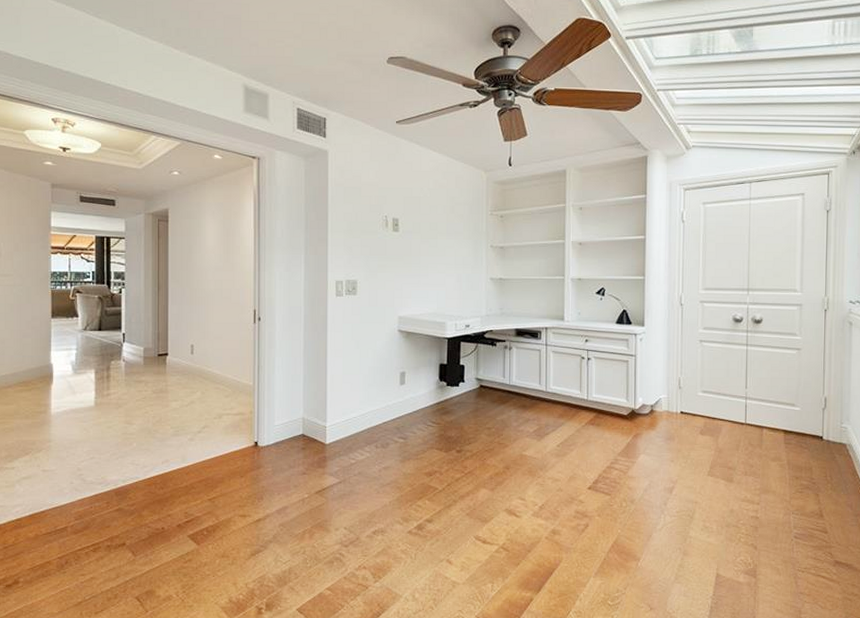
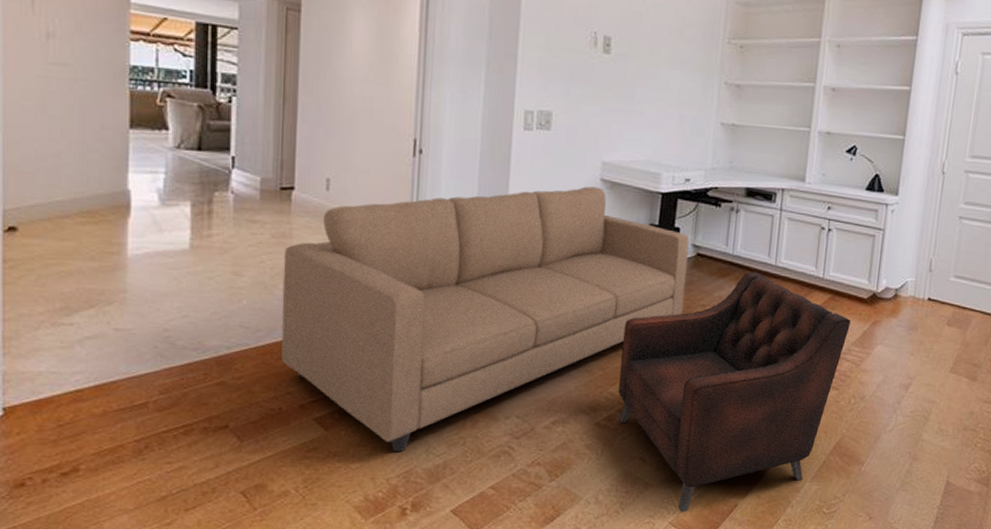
sofa: none [162,337,473,561] -> present [281,186,690,453]
armchair: none [425,398,615,607] -> present [618,272,851,512]

